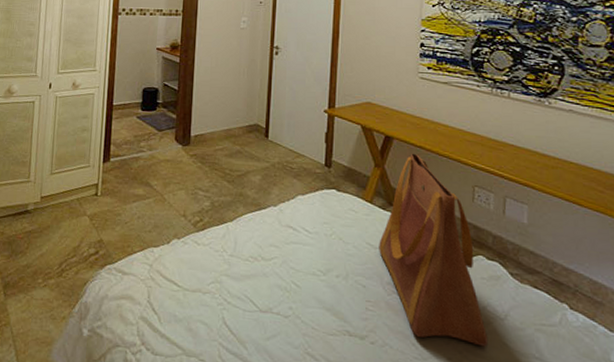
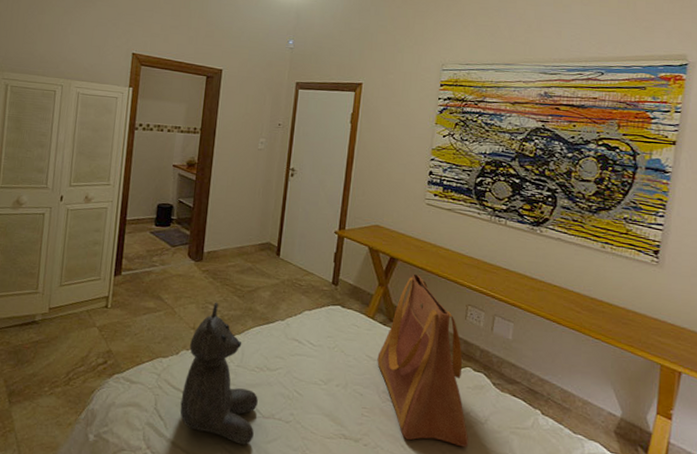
teddy bear: none [173,187,254,342] -> present [180,302,258,445]

